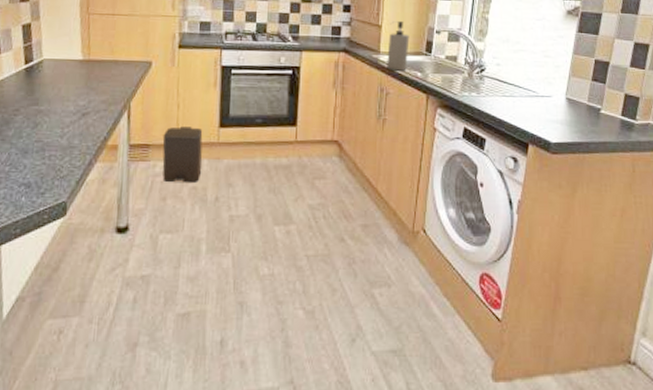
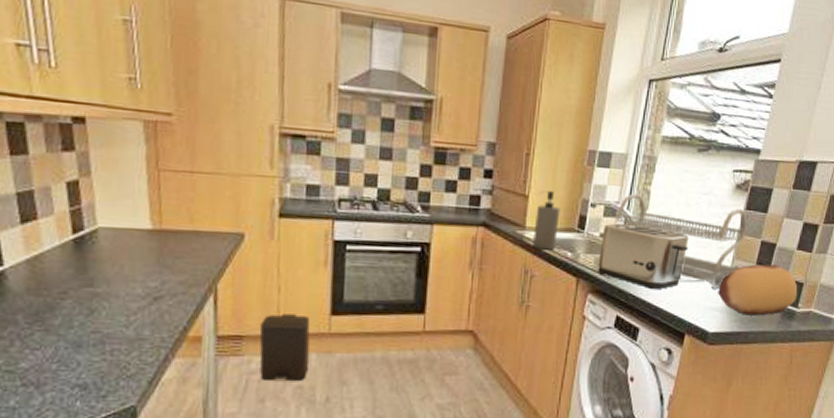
toaster: none [445,47,527,104] -> present [598,223,689,289]
dish rack: none [458,21,582,103] -> present [615,193,748,289]
bread loaf: none [557,80,635,127] -> present [718,264,798,316]

